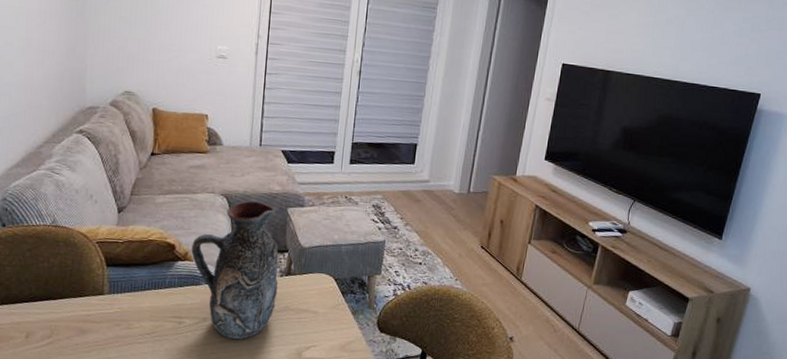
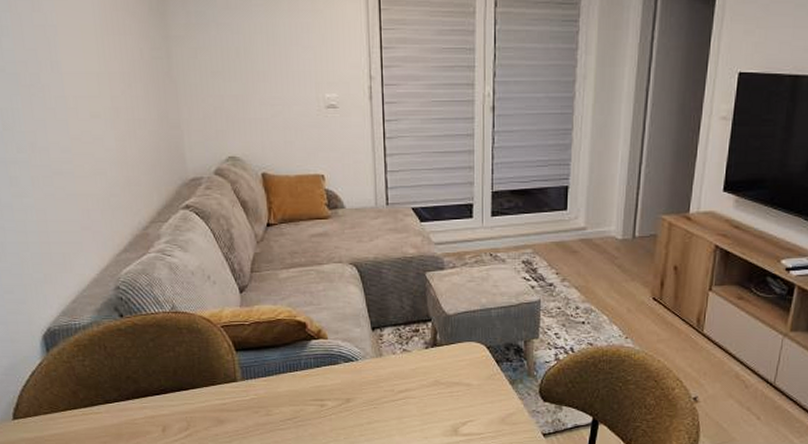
decorative vase: present [191,200,280,340] -> none [324,267,425,420]

